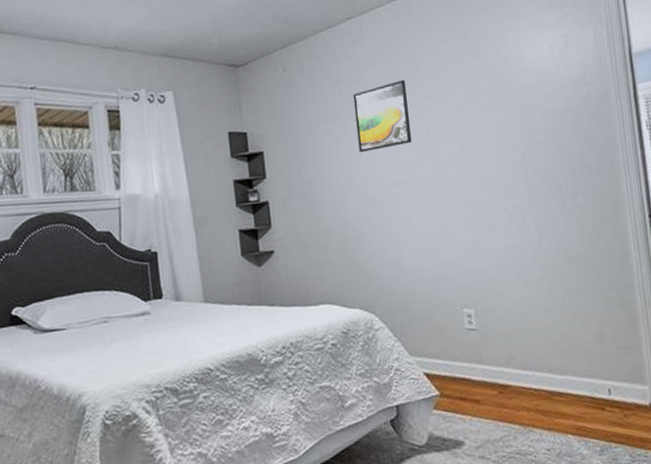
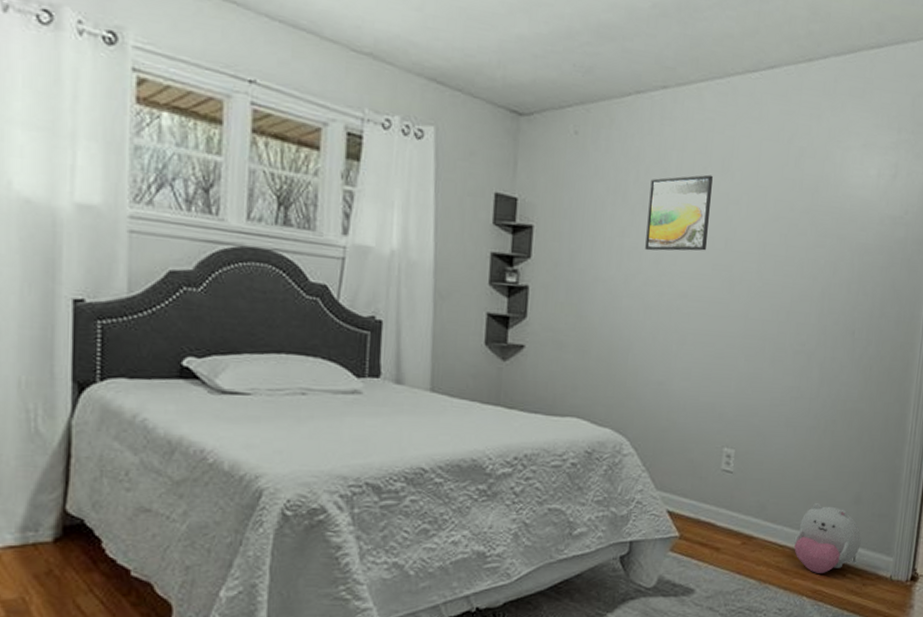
plush toy: none [548,345,613,411] -> present [794,503,861,573]

